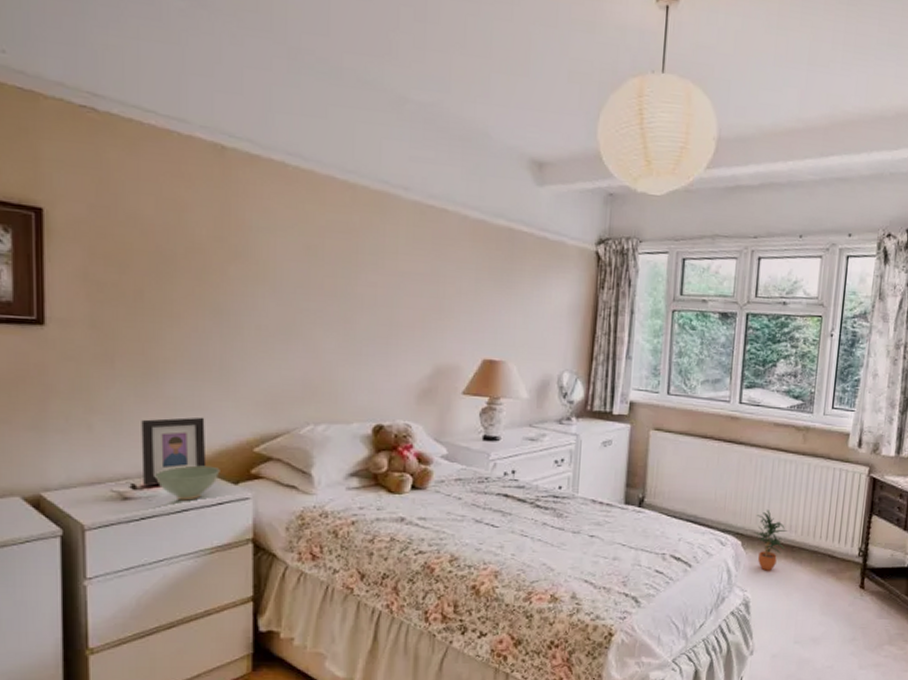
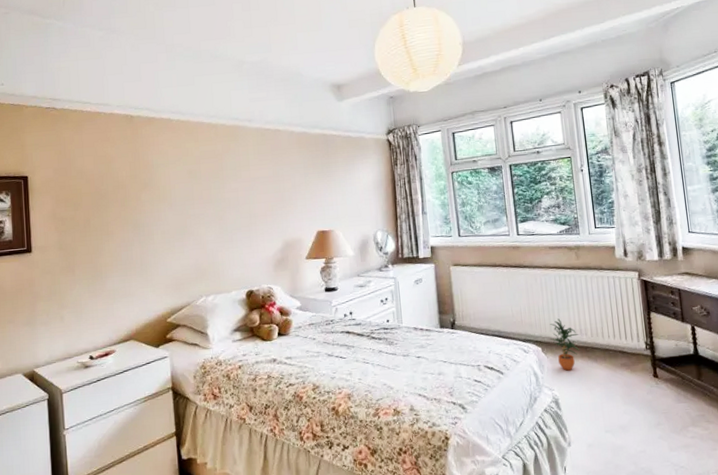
picture frame: present [141,417,207,486] -> none [93,301,137,356]
bowl: present [156,465,220,501] -> none [105,336,146,364]

